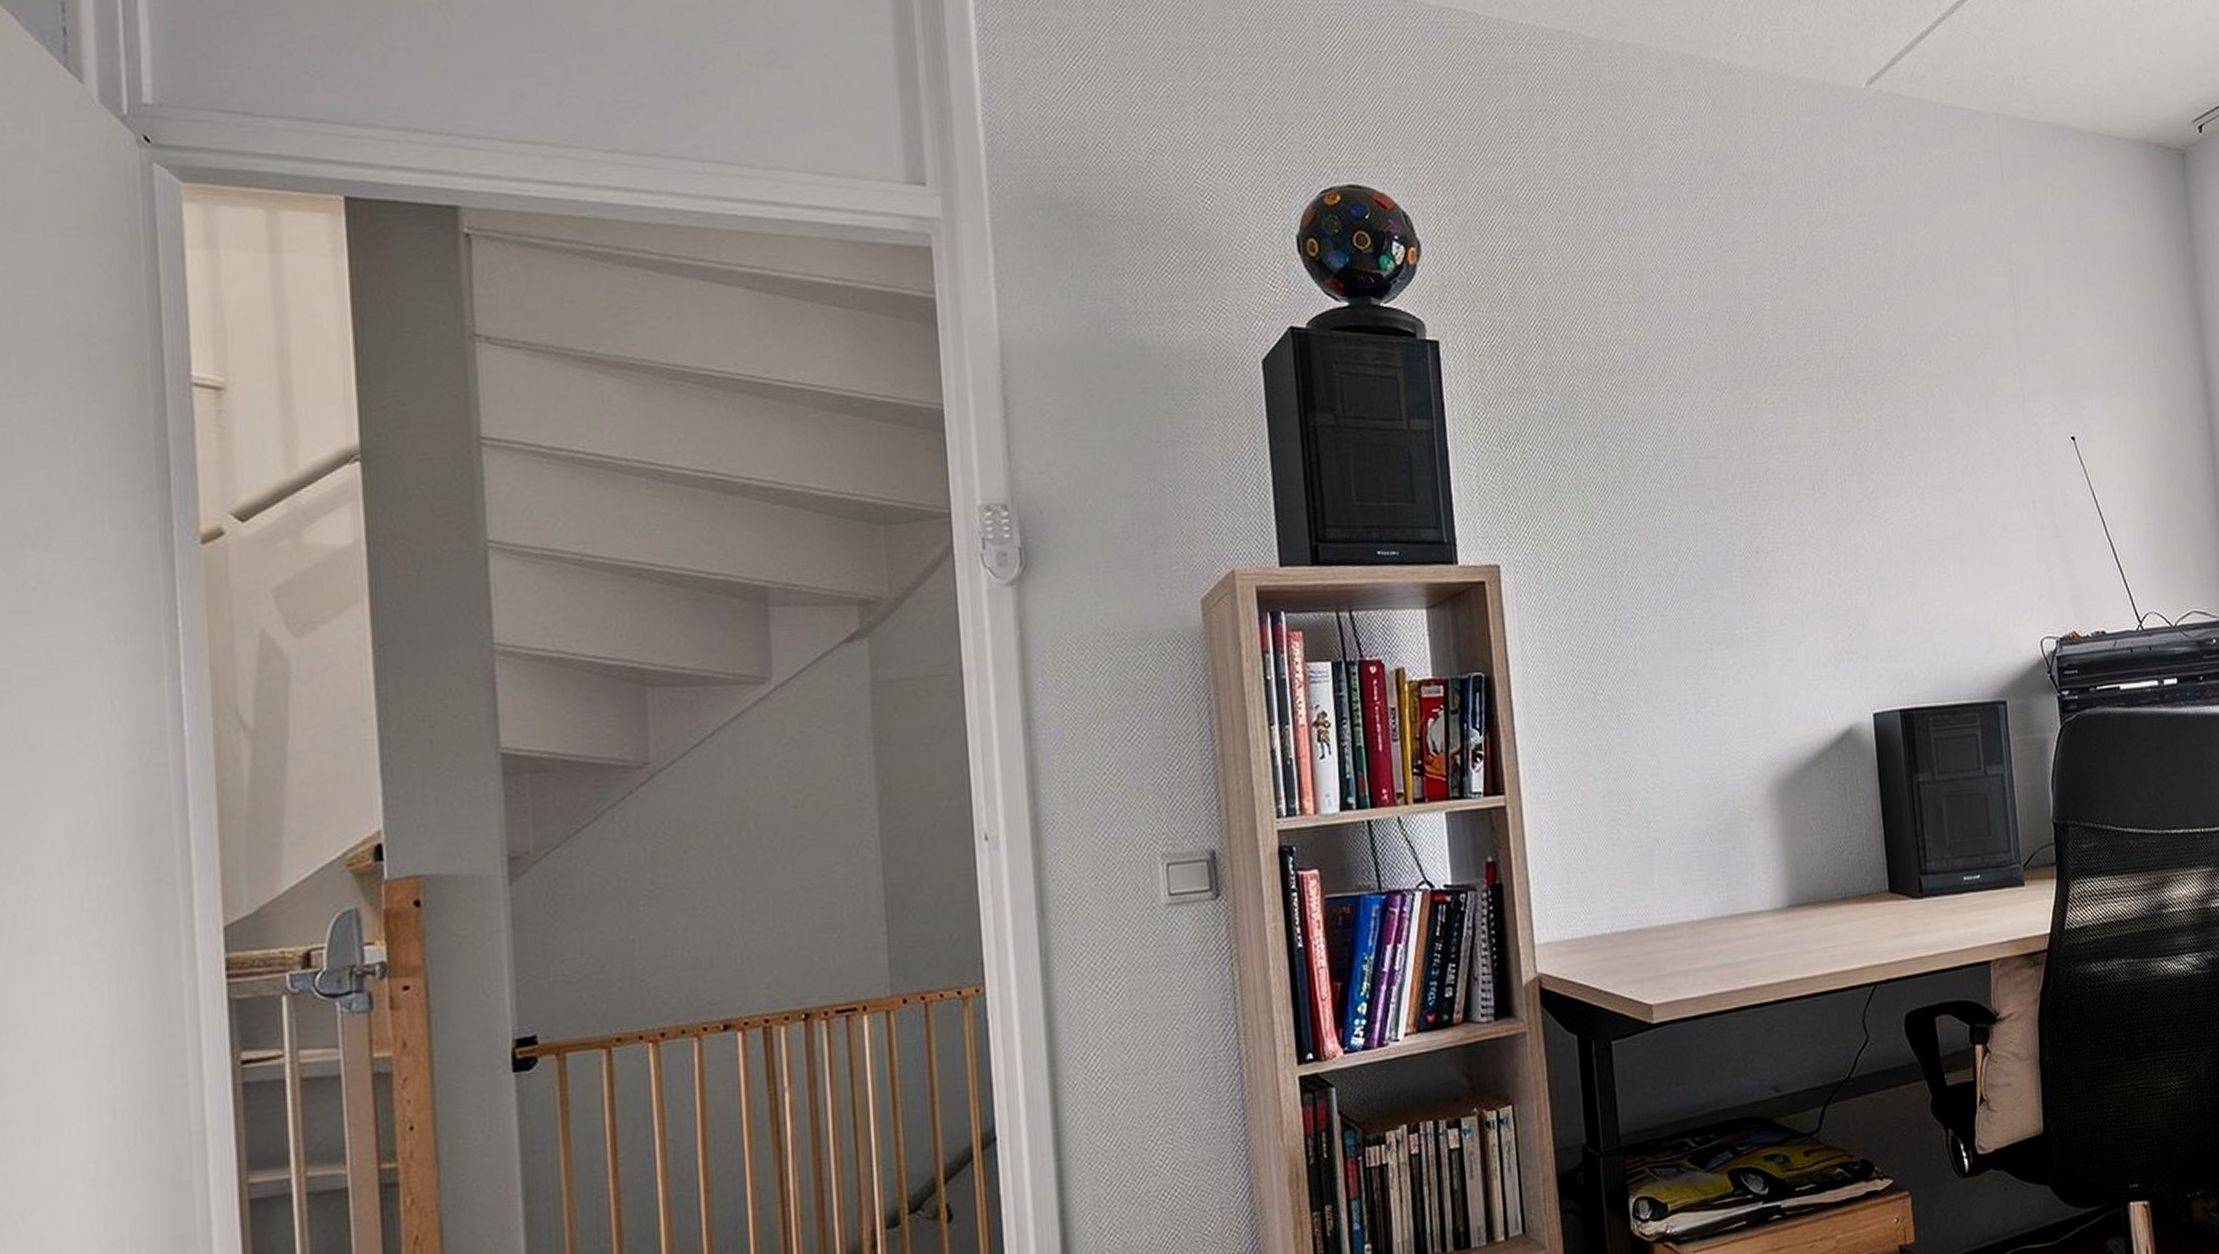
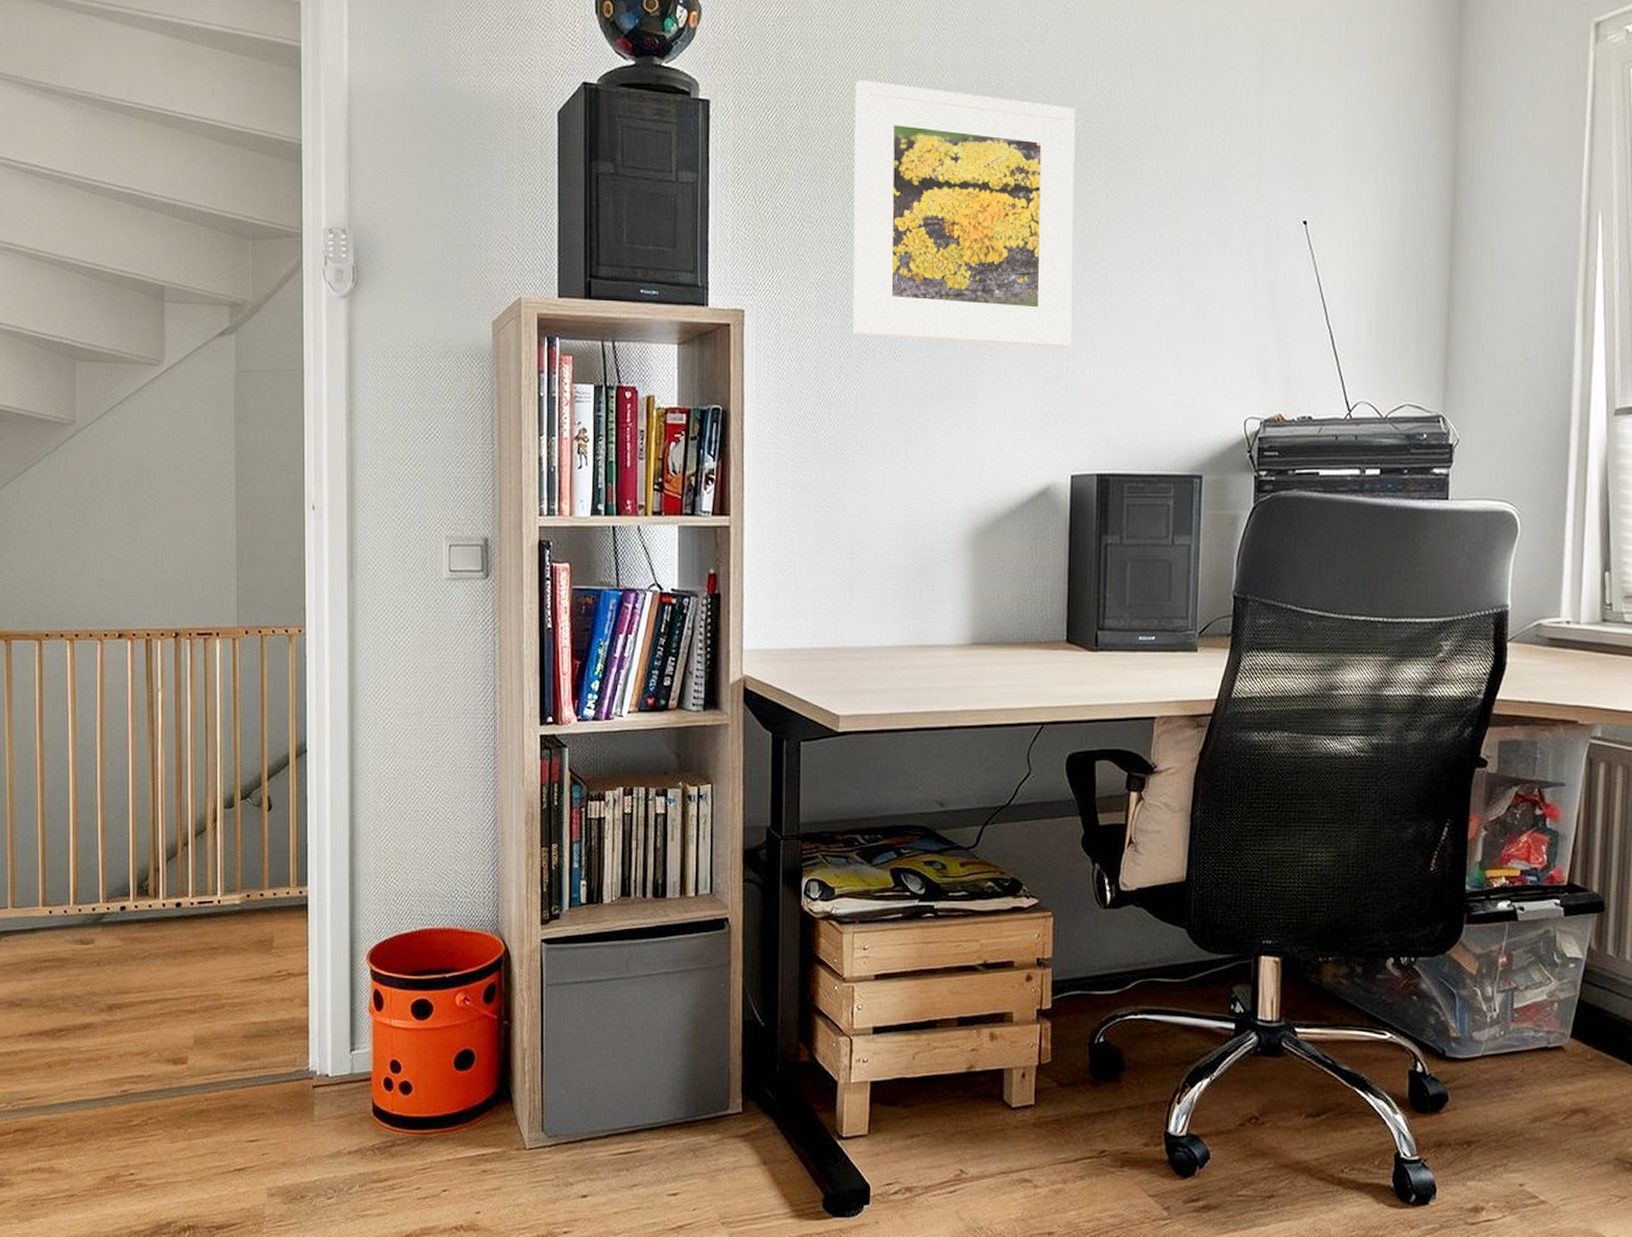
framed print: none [1599,314,1857,584] -> present [853,80,1076,348]

